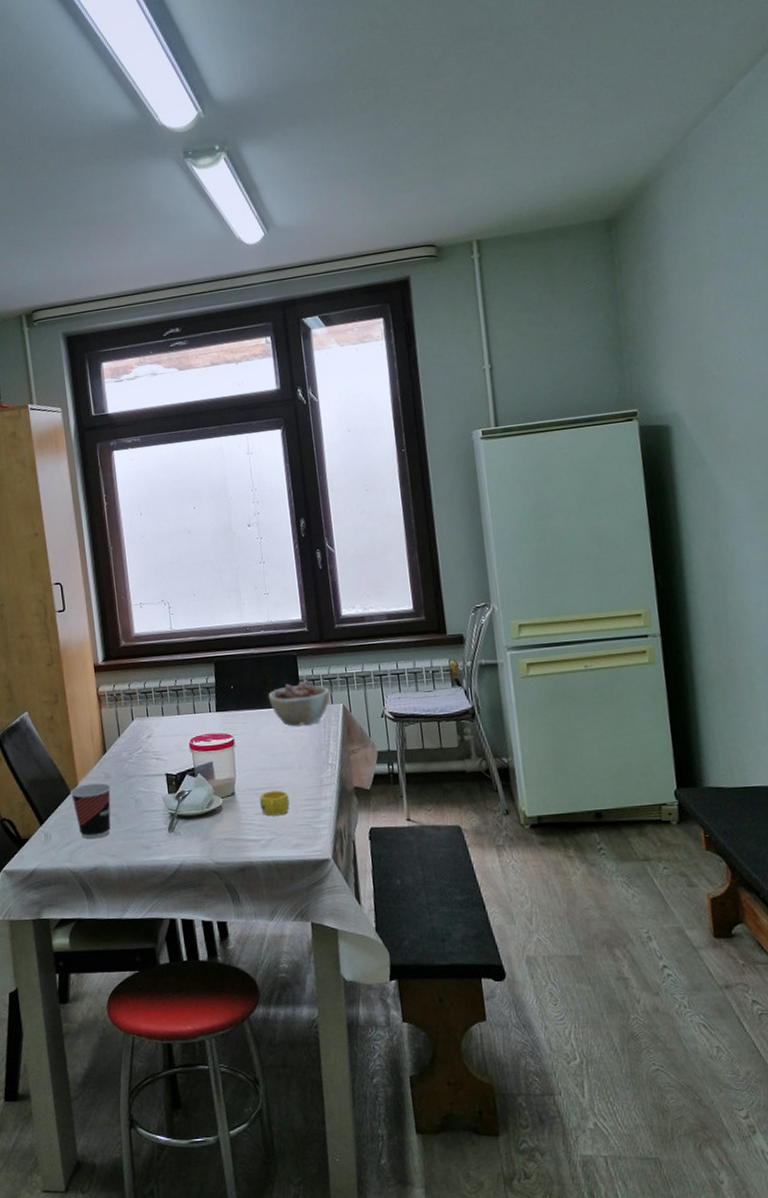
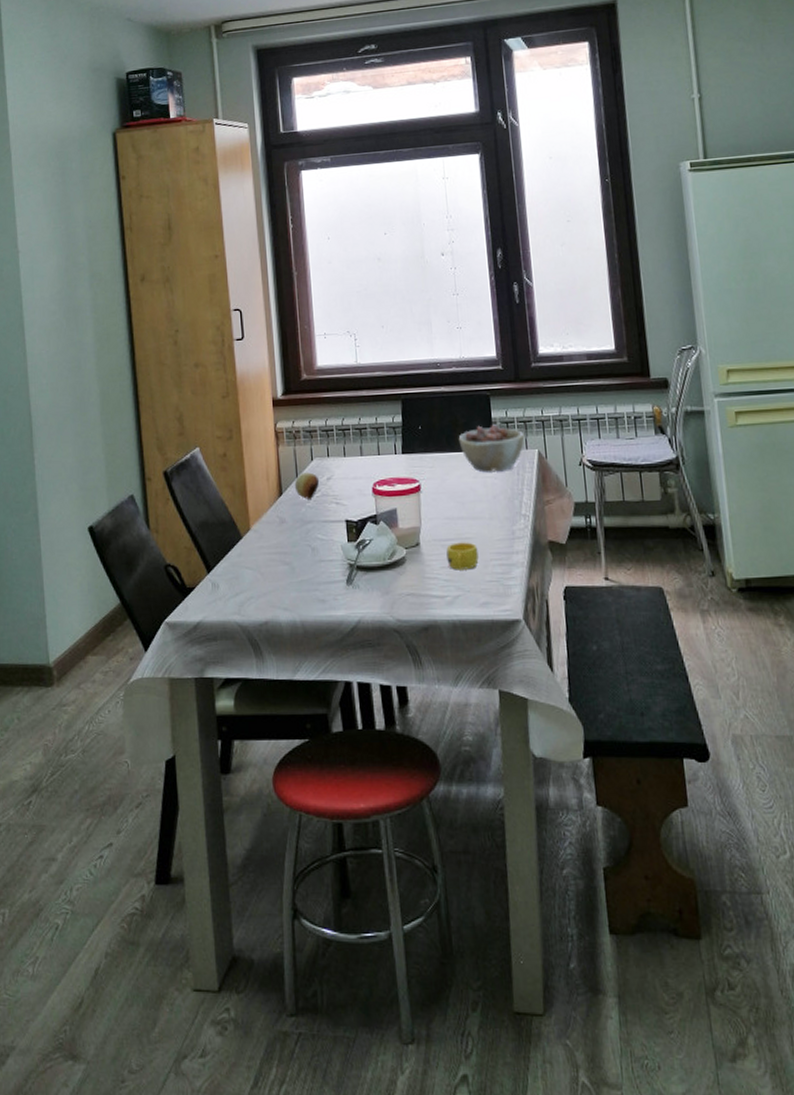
cup: present [71,783,111,840] -> none [242,528,286,590]
fruit: none [117,731,140,756] -> present [294,472,319,499]

